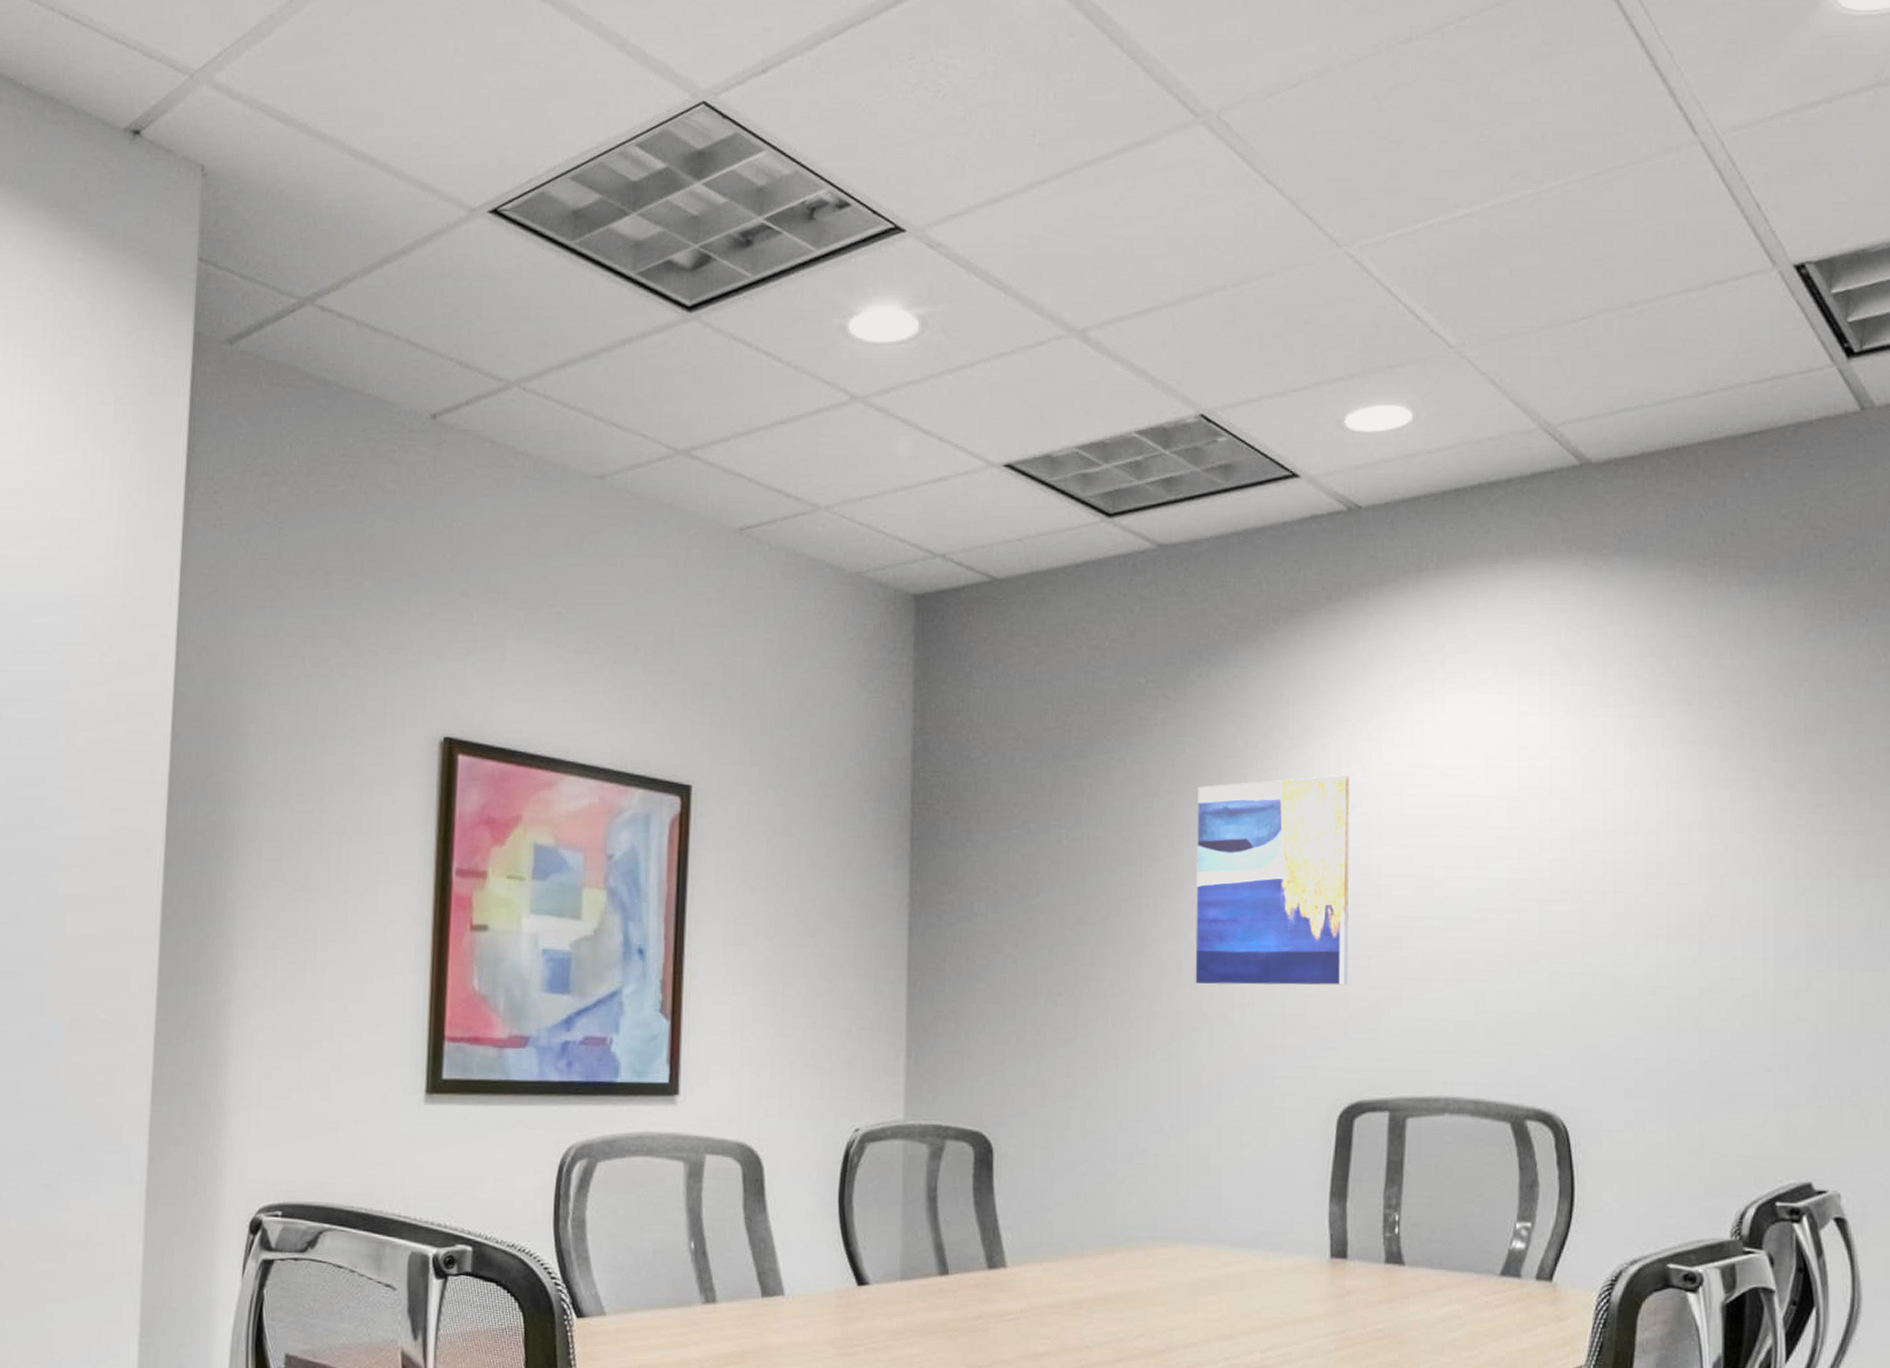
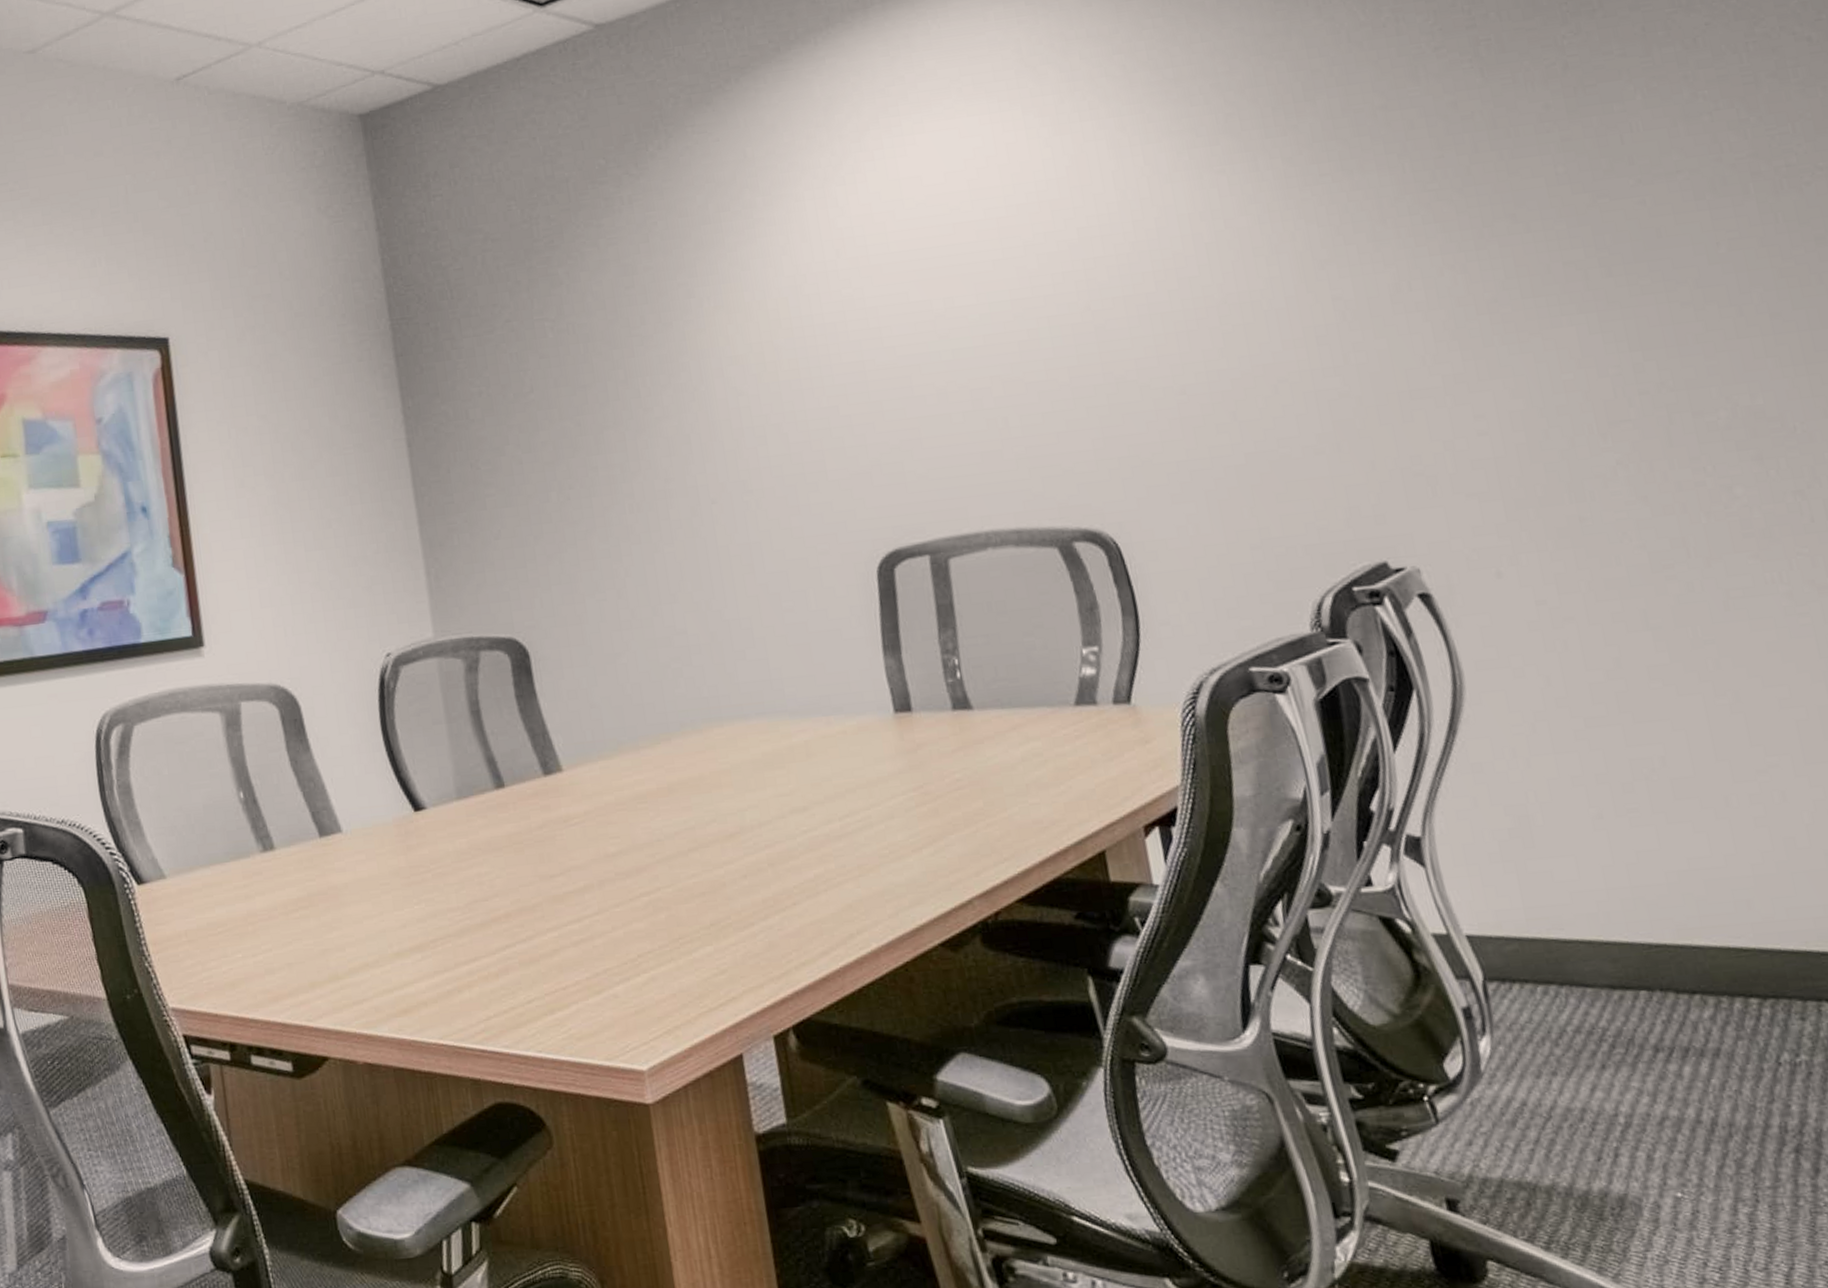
wall art: present [1195,775,1350,985] -> none [676,223,864,455]

